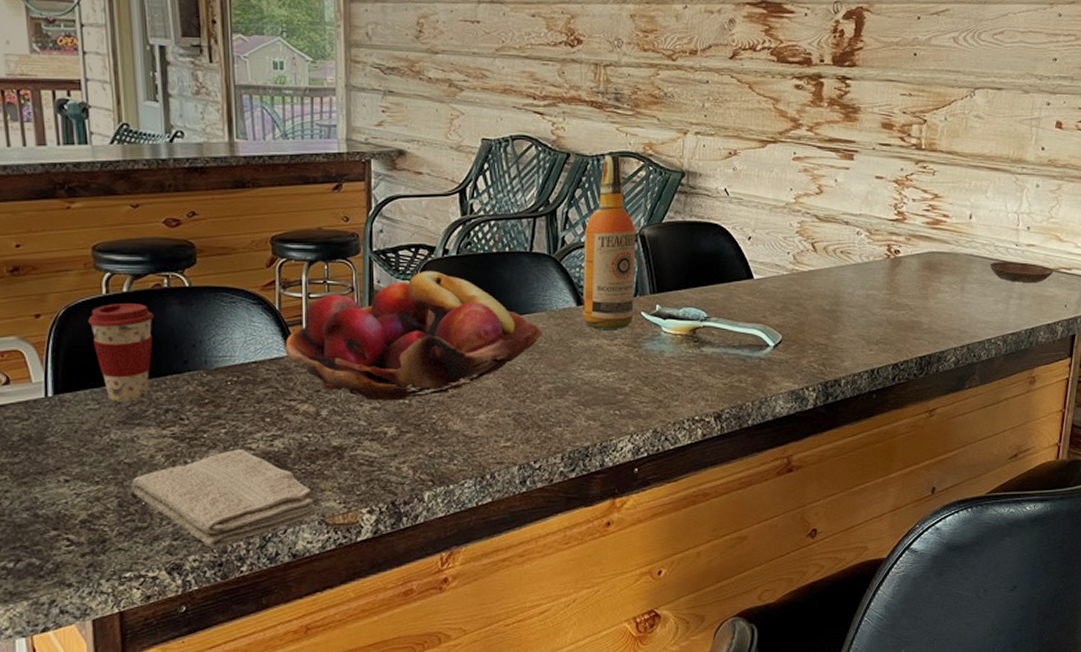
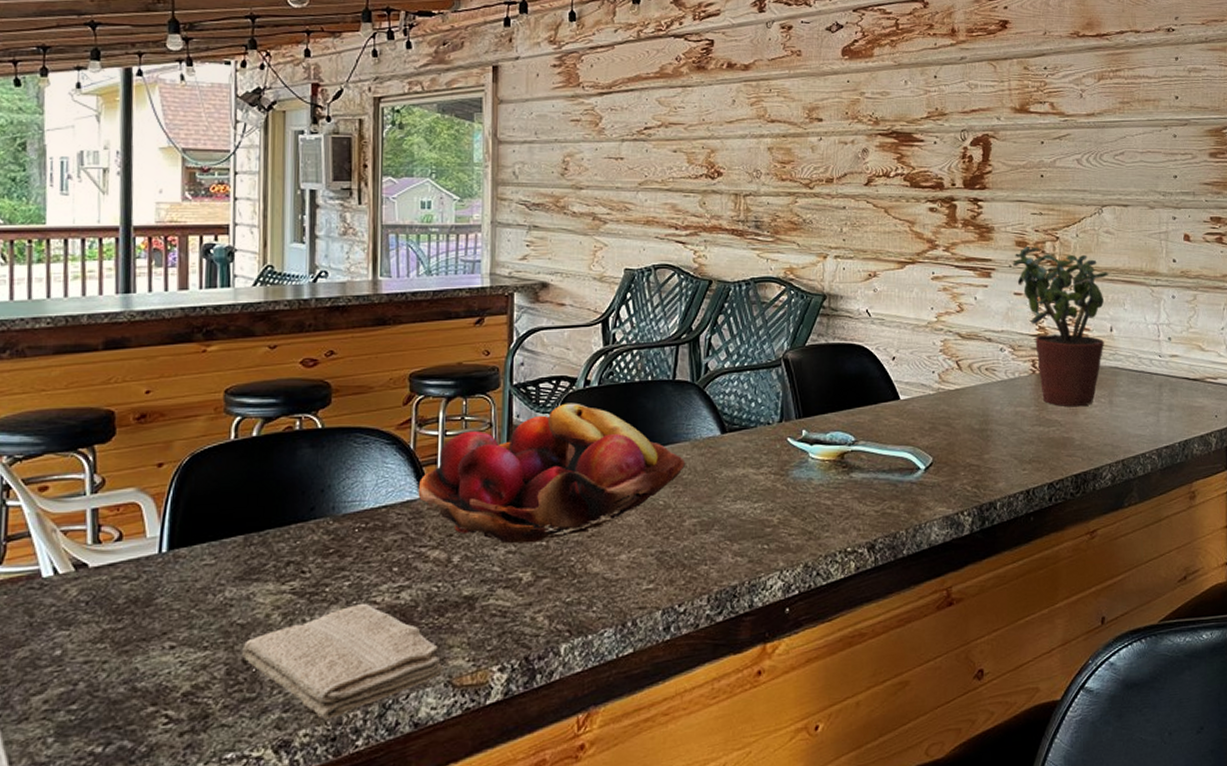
coffee cup: present [88,304,155,402] -> none [213,448,283,556]
liquor bottle: present [583,154,636,329] -> none [727,280,780,458]
potted plant: none [877,128,975,292] -> present [1013,245,1109,407]
saucer: present [989,262,1054,282] -> none [1135,373,1200,394]

